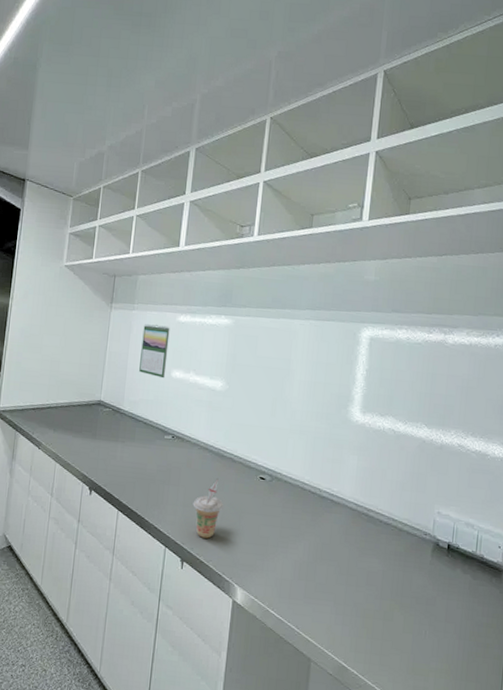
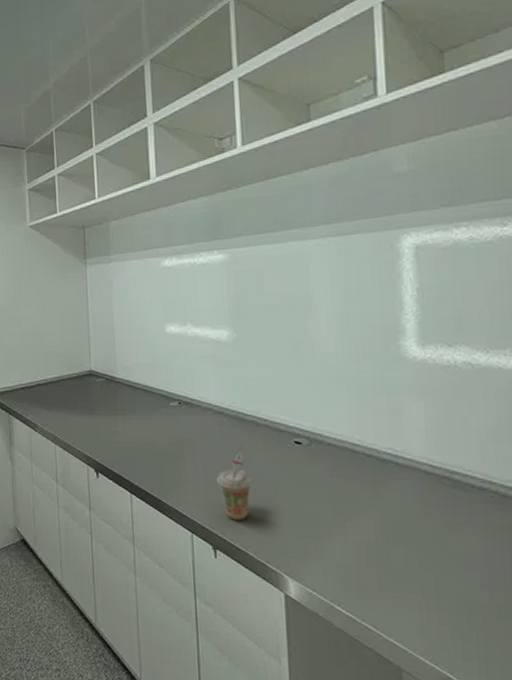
calendar: present [139,324,170,379] -> none [124,274,159,336]

